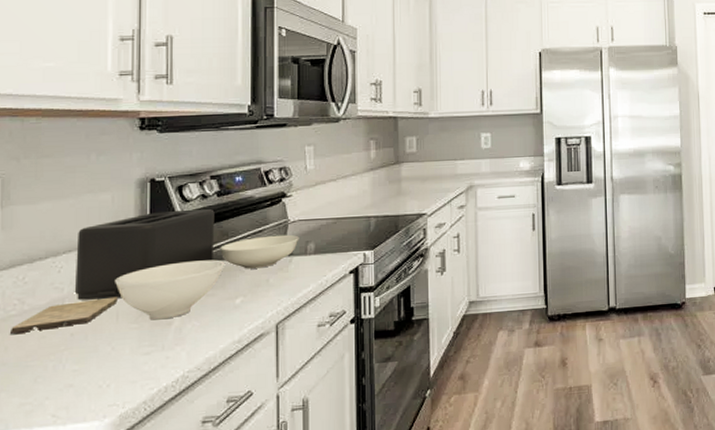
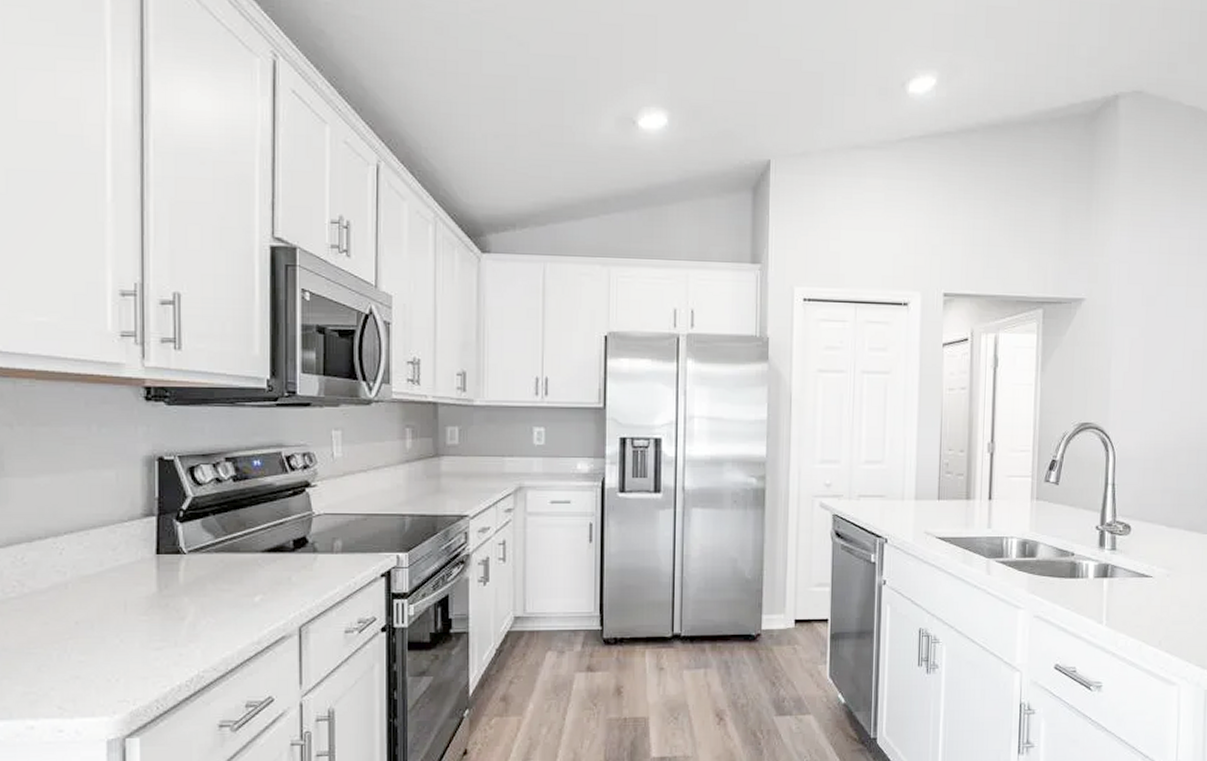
cutting board: present [9,296,118,335] -> none [9,585,125,619]
toaster: present [74,209,215,300] -> none [77,495,231,586]
bowl: present [115,259,224,320] -> none [122,551,241,613]
bowl: present [220,234,299,269] -> none [237,529,325,564]

